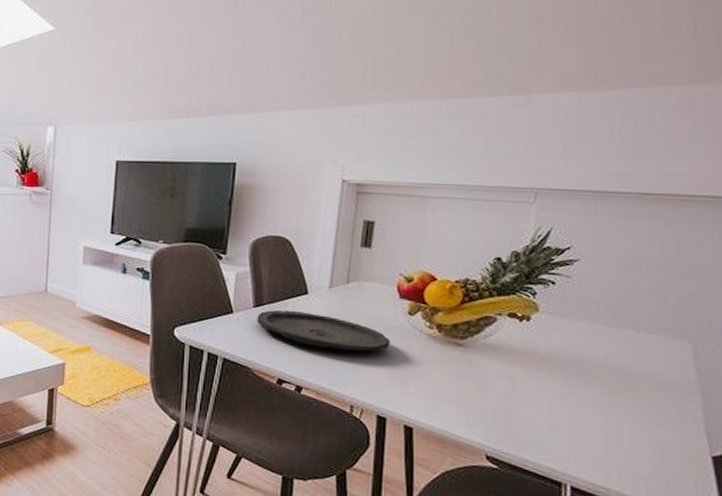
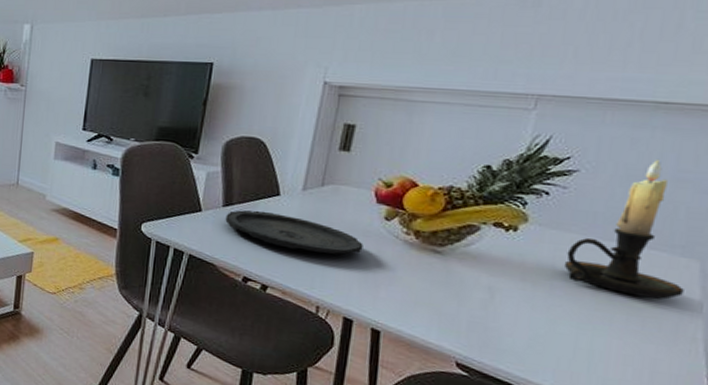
candle holder: none [574,246,681,382] -> present [563,158,684,300]

